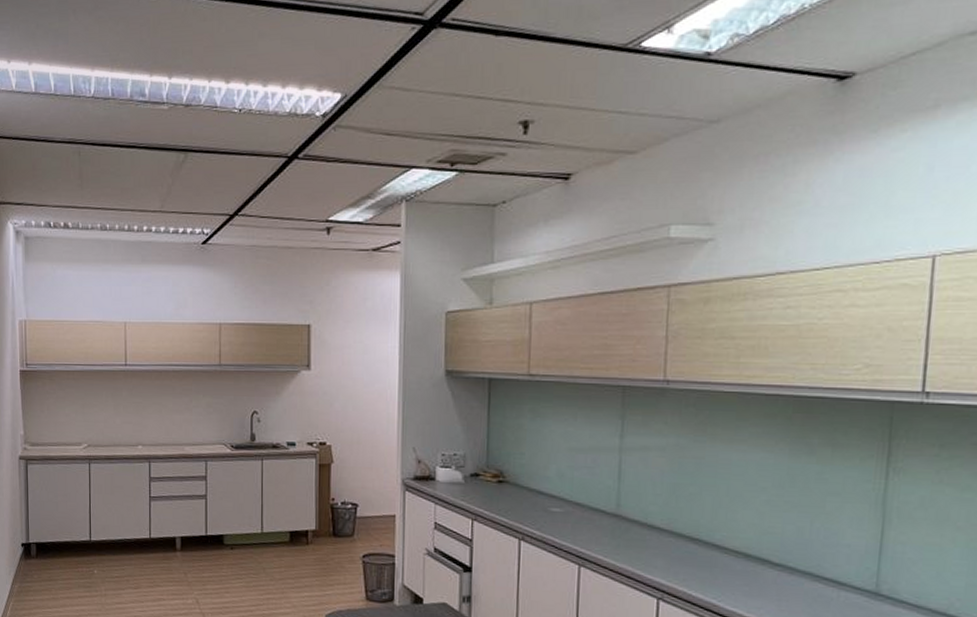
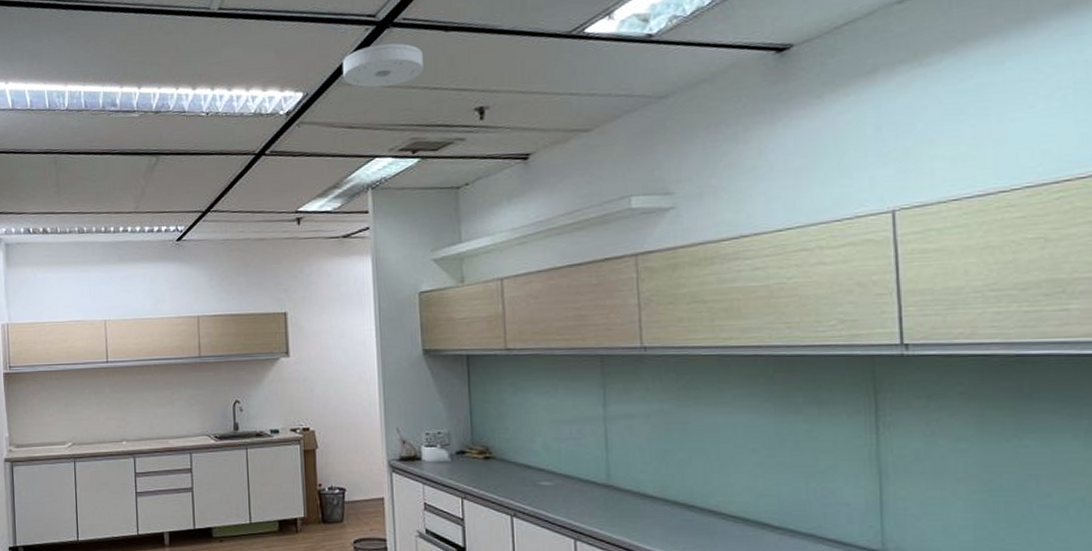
smoke detector: none [384,45,471,93] -> present [342,43,424,88]

